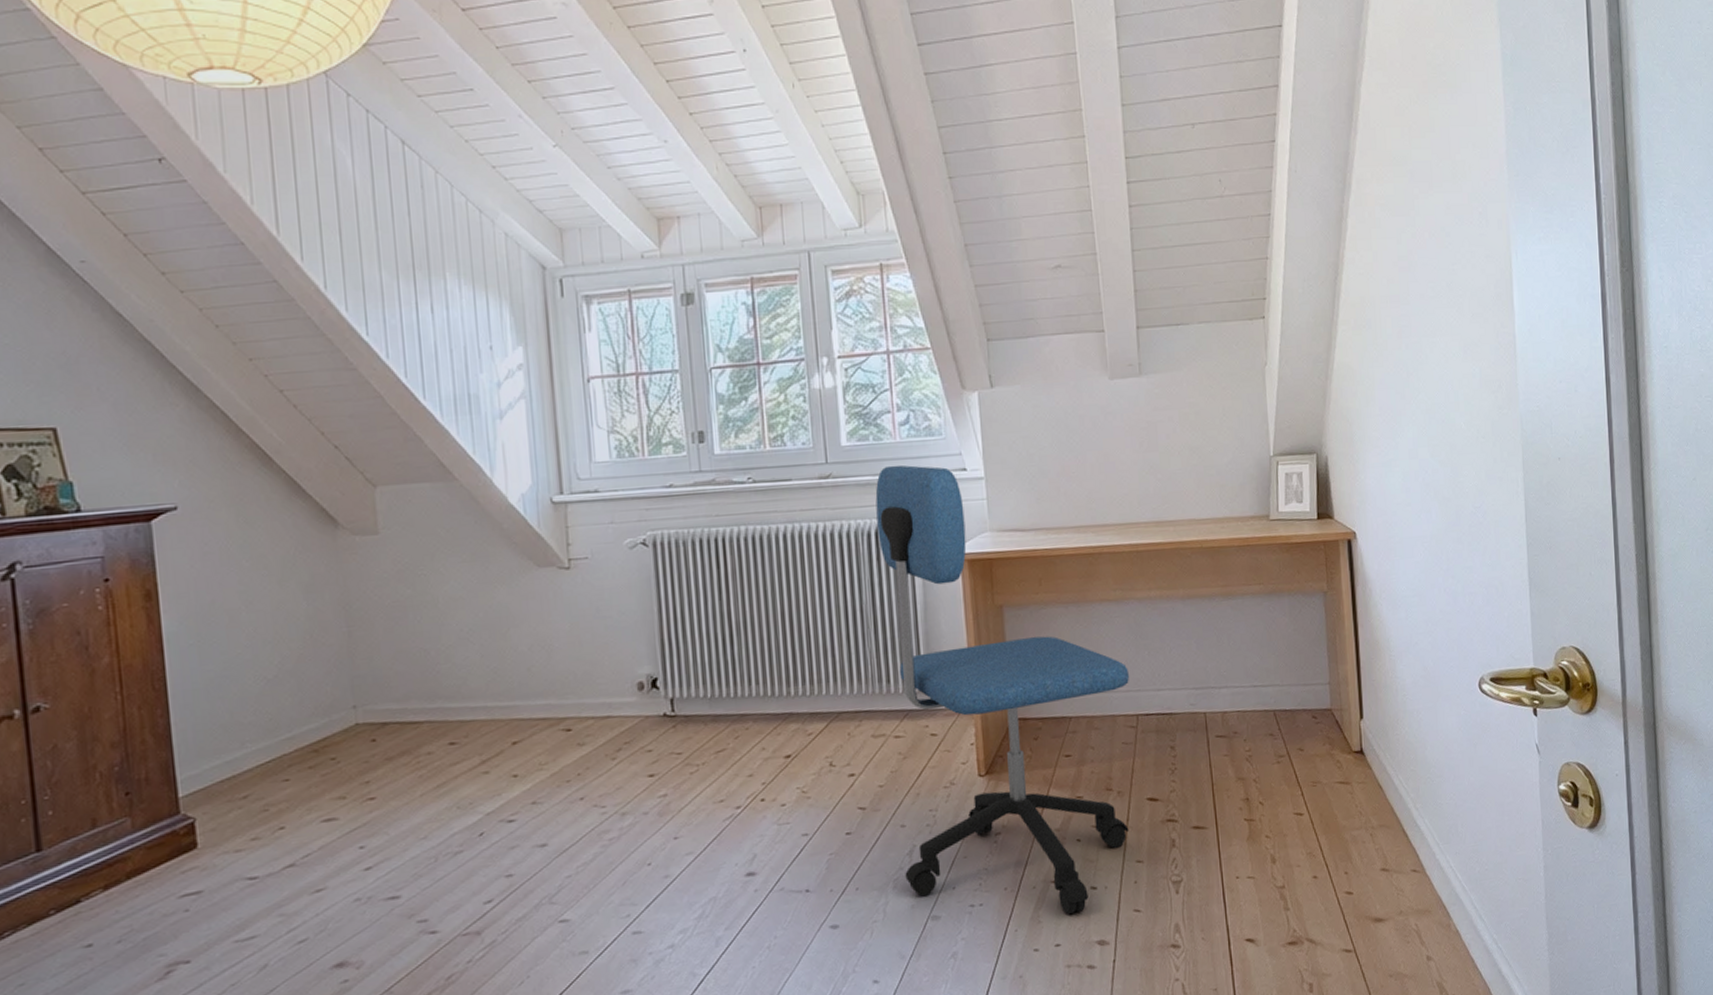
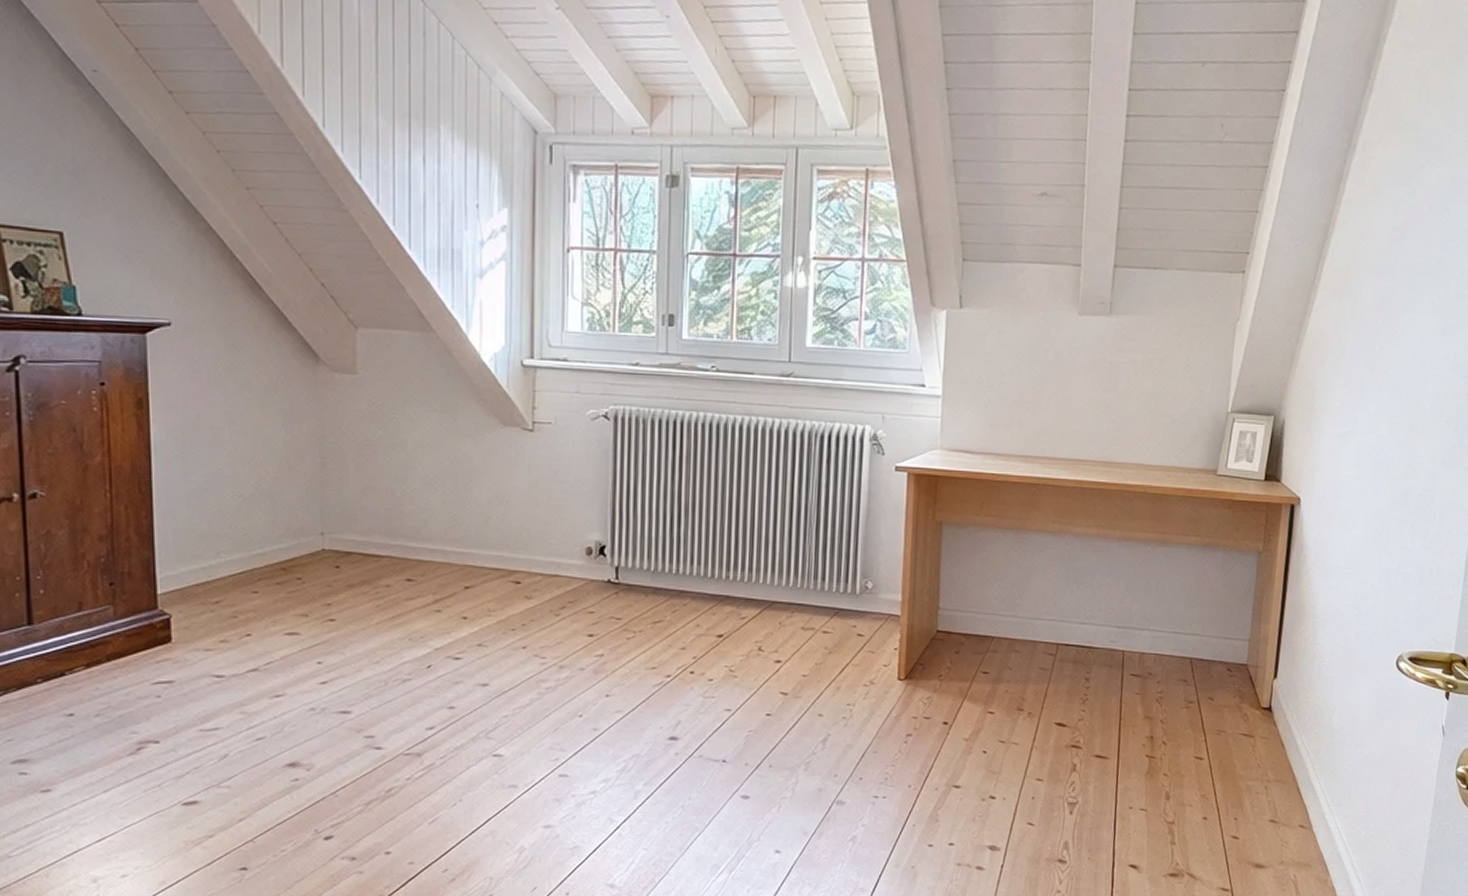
office chair: present [875,464,1129,915] -> none [817,372,1056,819]

